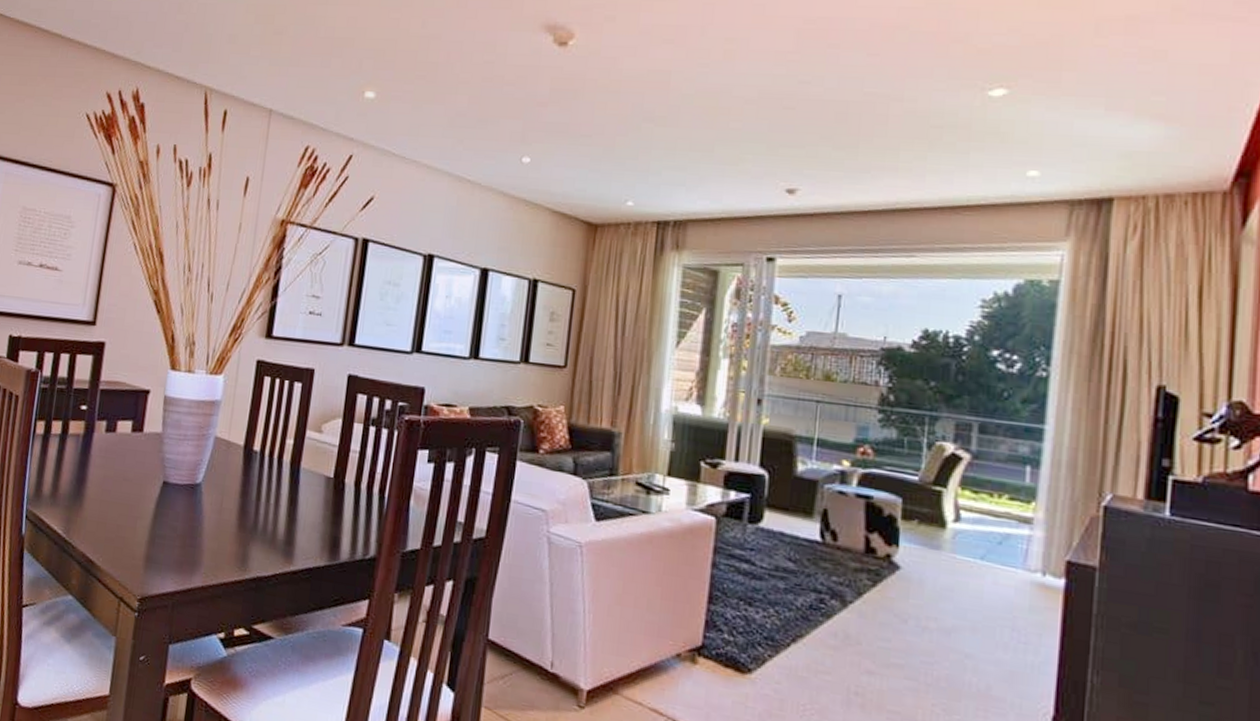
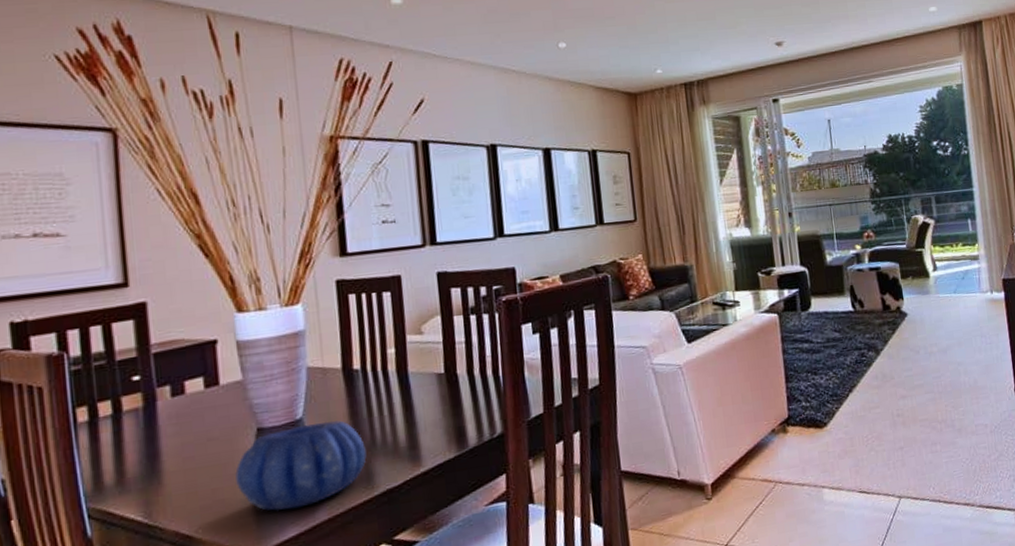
decorative bowl: none [136,489,248,568] -> present [234,420,367,512]

